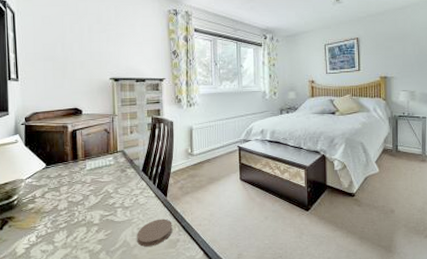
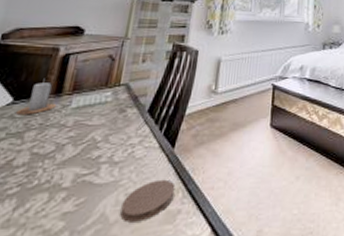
candle: none [51,151,76,176] -> present [16,81,57,115]

